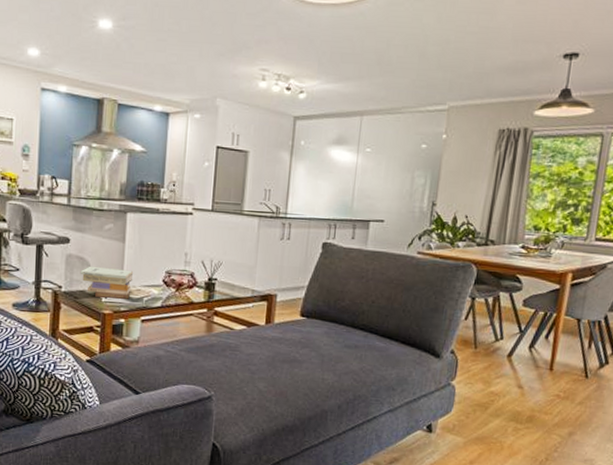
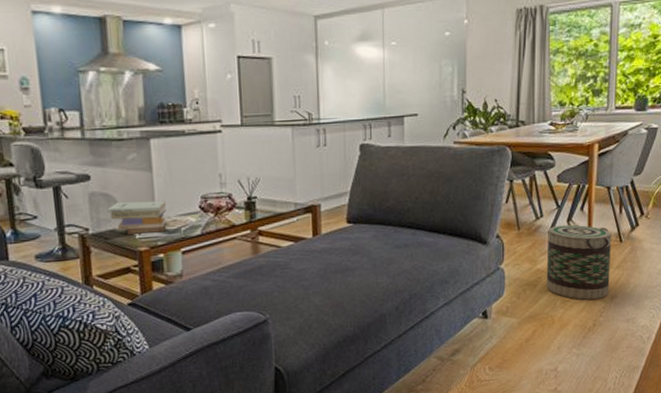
basket: none [498,350,577,434] -> present [546,224,611,300]

